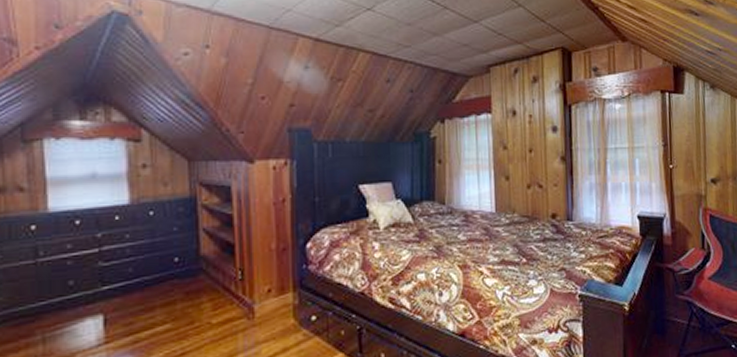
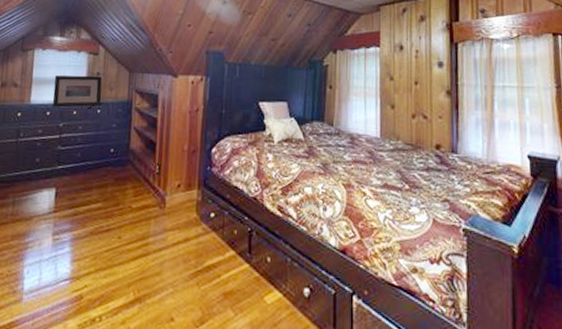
picture frame: none [81,168,153,214] -> present [52,75,103,108]

